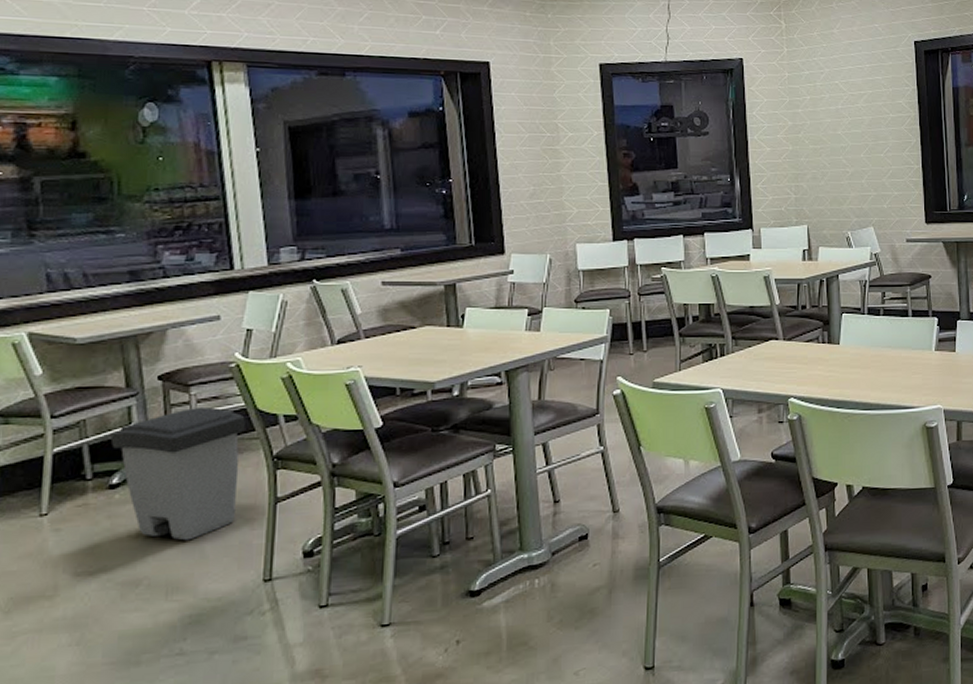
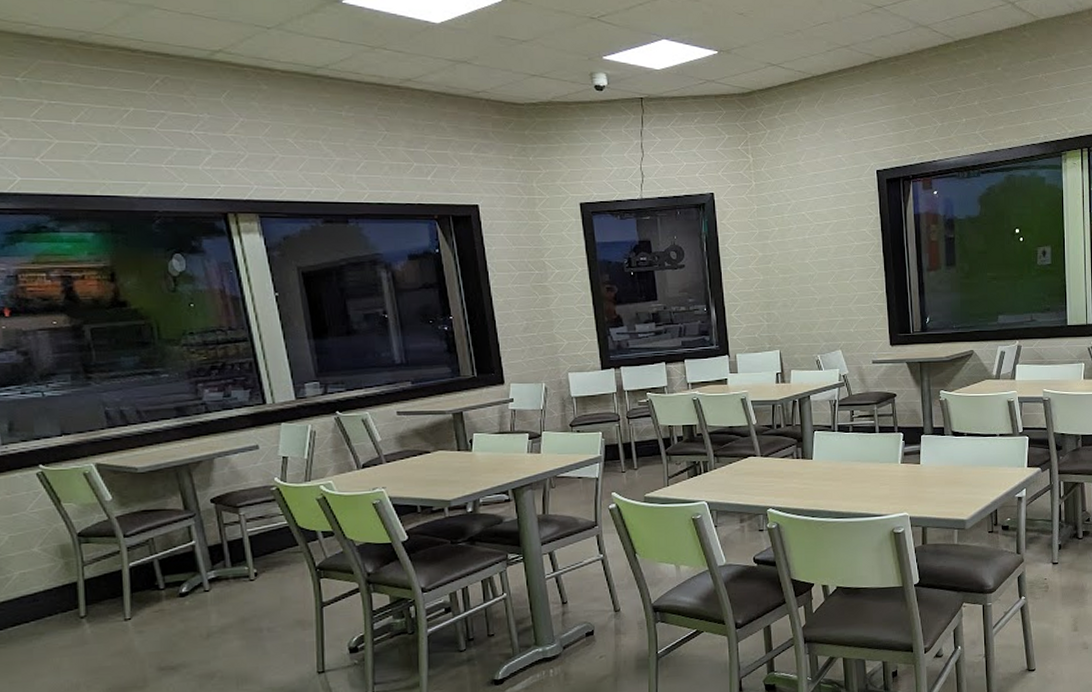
trash can: present [110,407,245,541] -> none [176,526,289,640]

